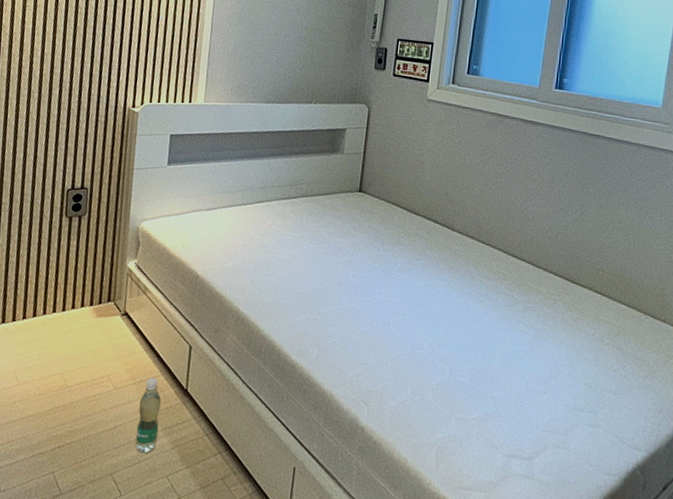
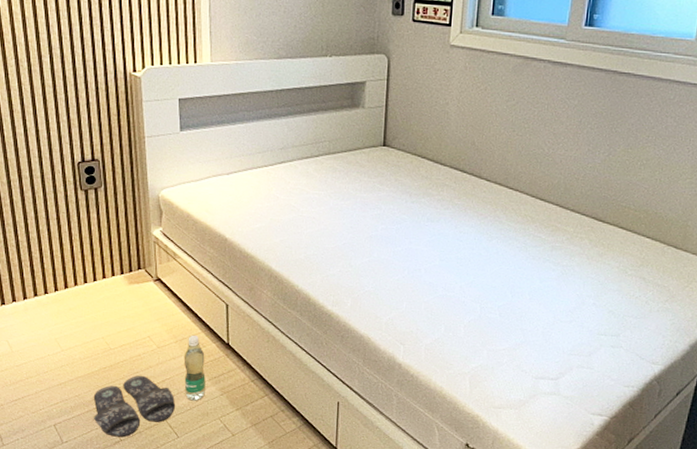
slippers: none [36,418,124,491] -> present [93,375,175,438]

